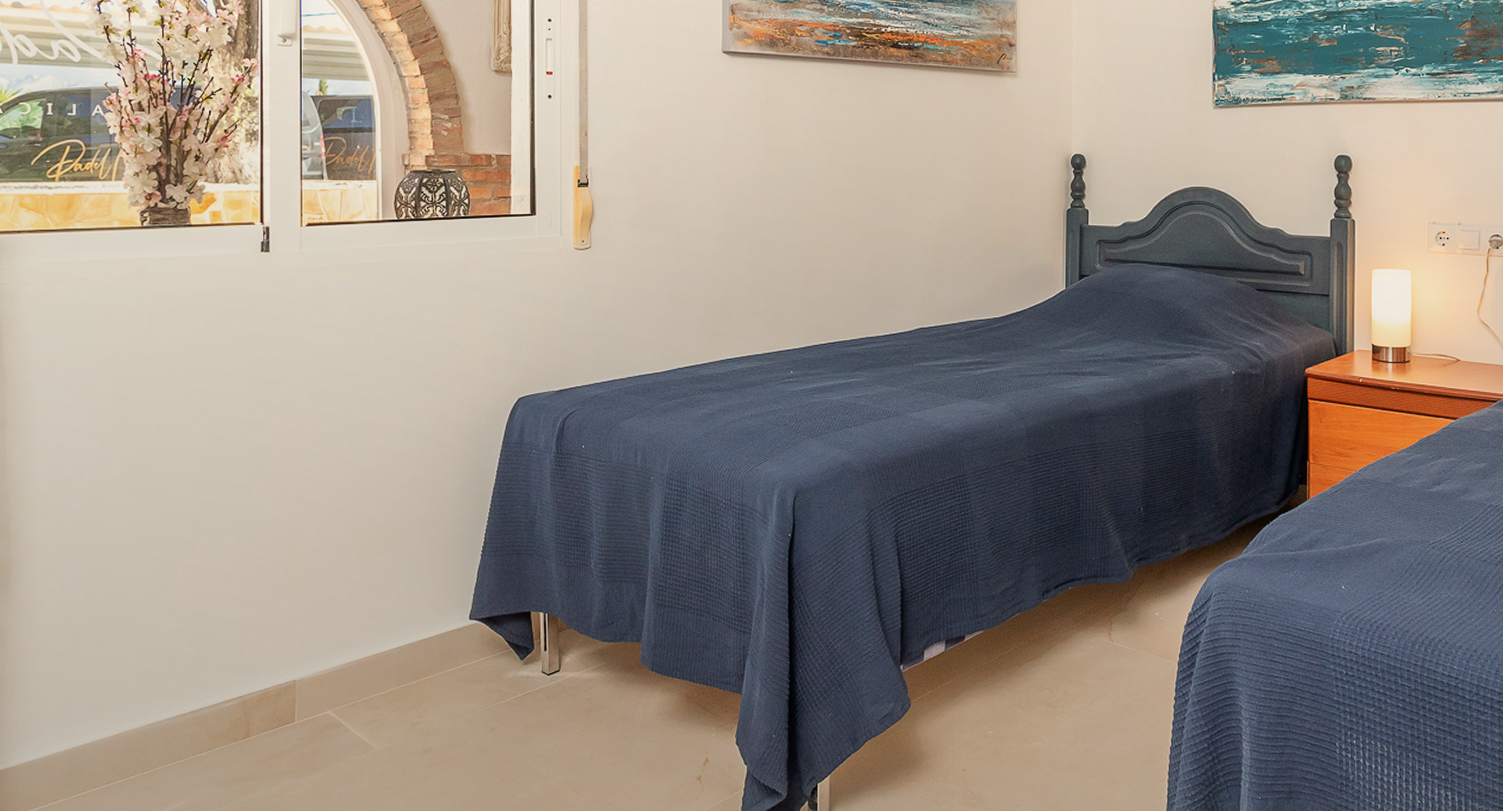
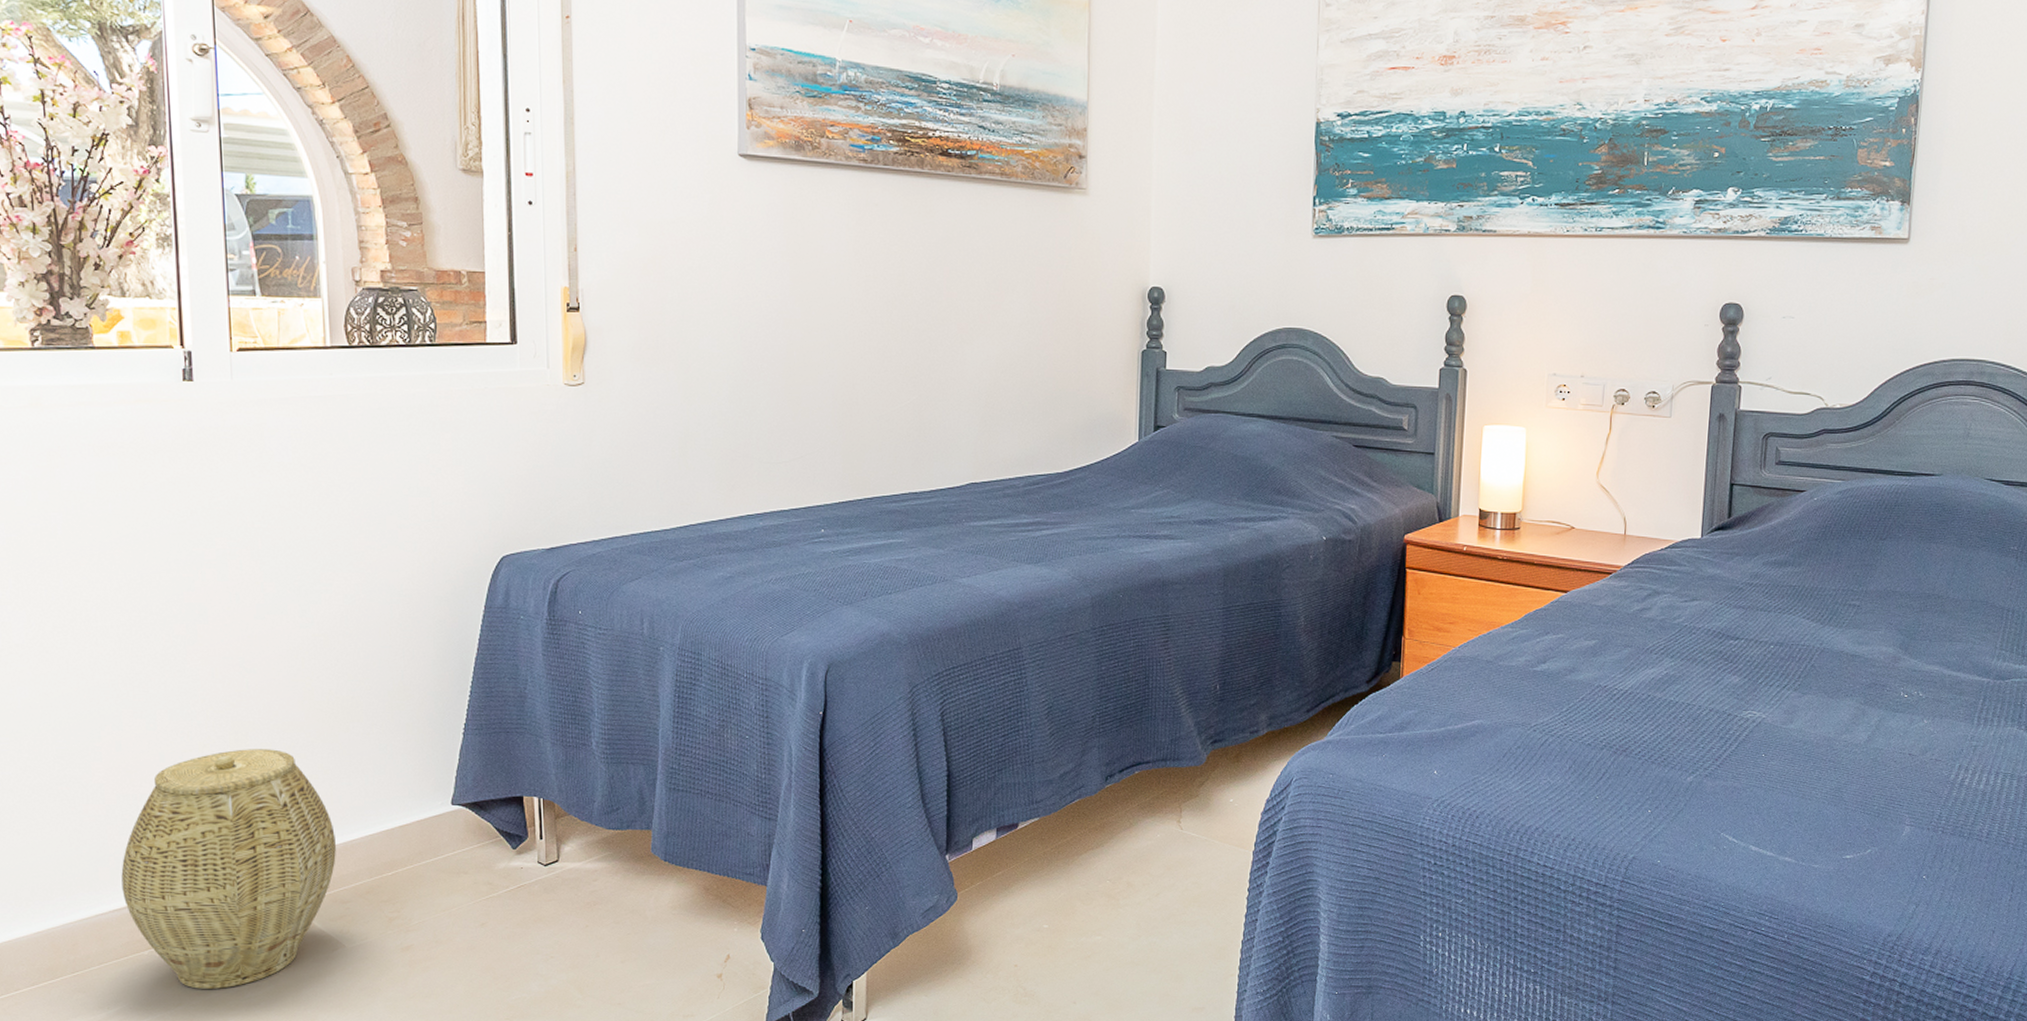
woven basket: none [188,570,369,788] -> present [121,749,336,989]

